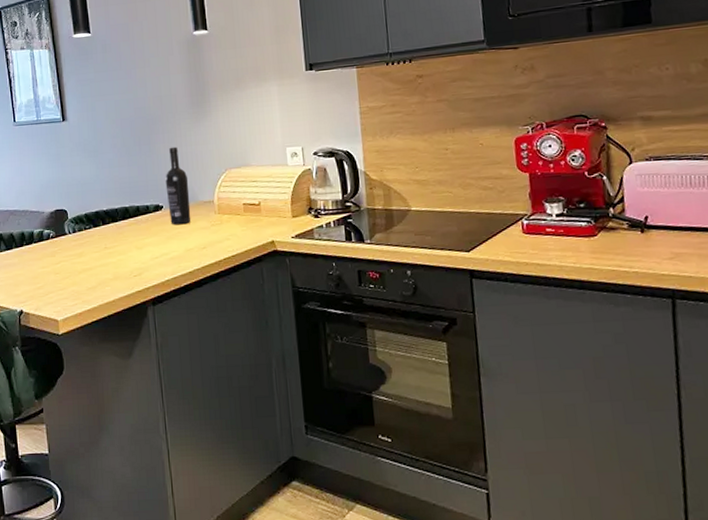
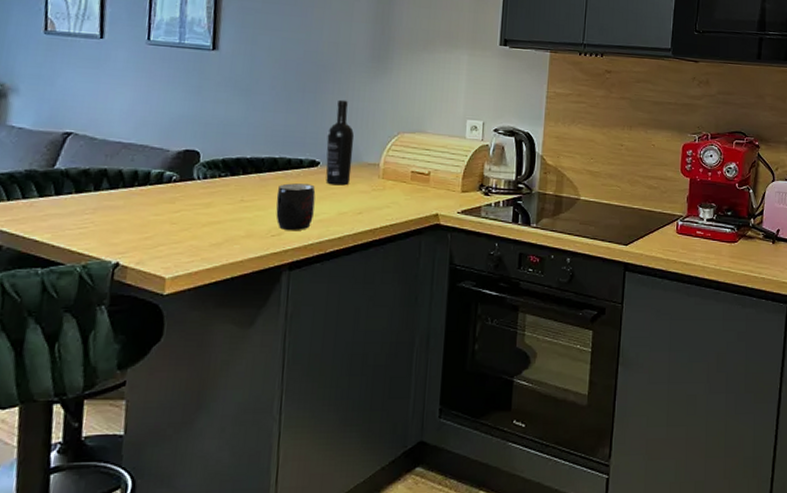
mug: none [132,227,166,270] -> present [276,183,316,230]

